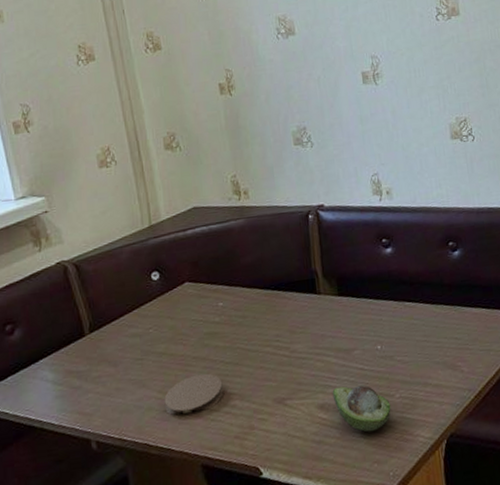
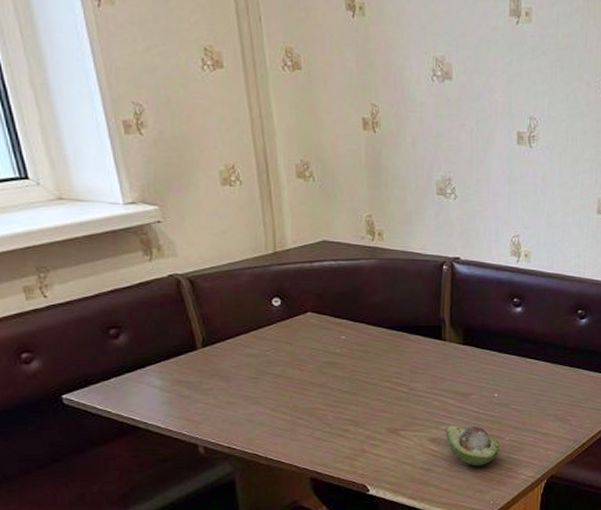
coaster: present [164,373,224,415] -> none [277,398,338,432]

